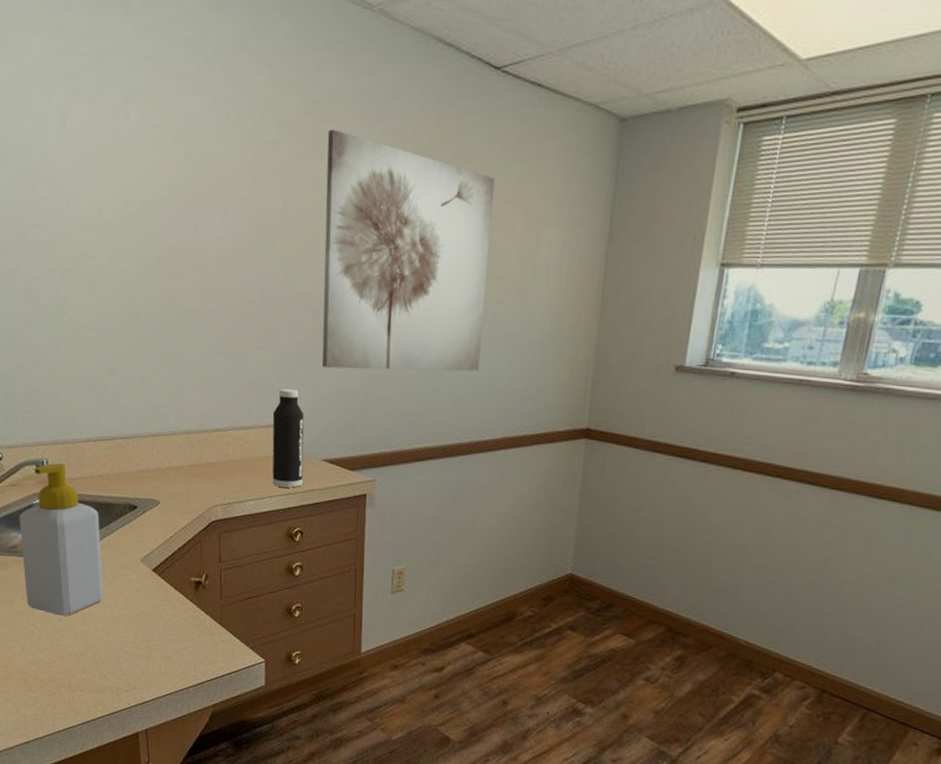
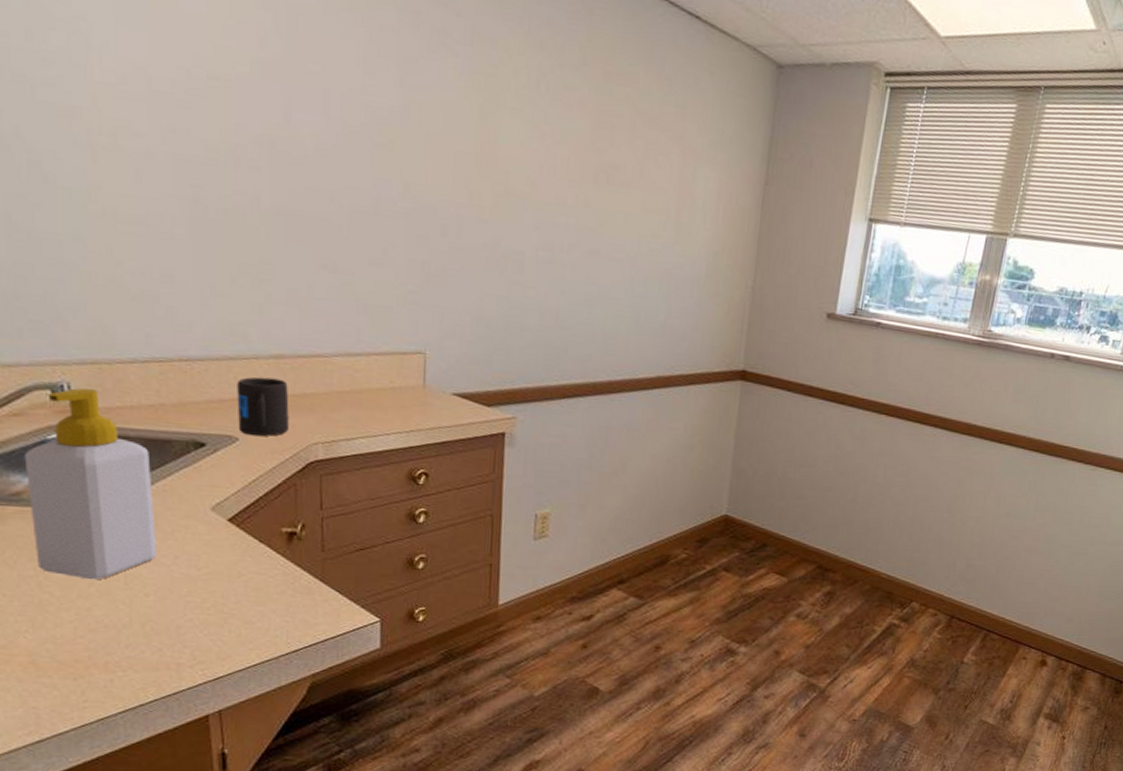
mug: none [159,450,197,500] -> present [237,377,289,436]
water bottle: present [272,389,304,488] -> none [389,312,430,425]
wall art: present [322,129,495,372] -> none [451,25,650,306]

